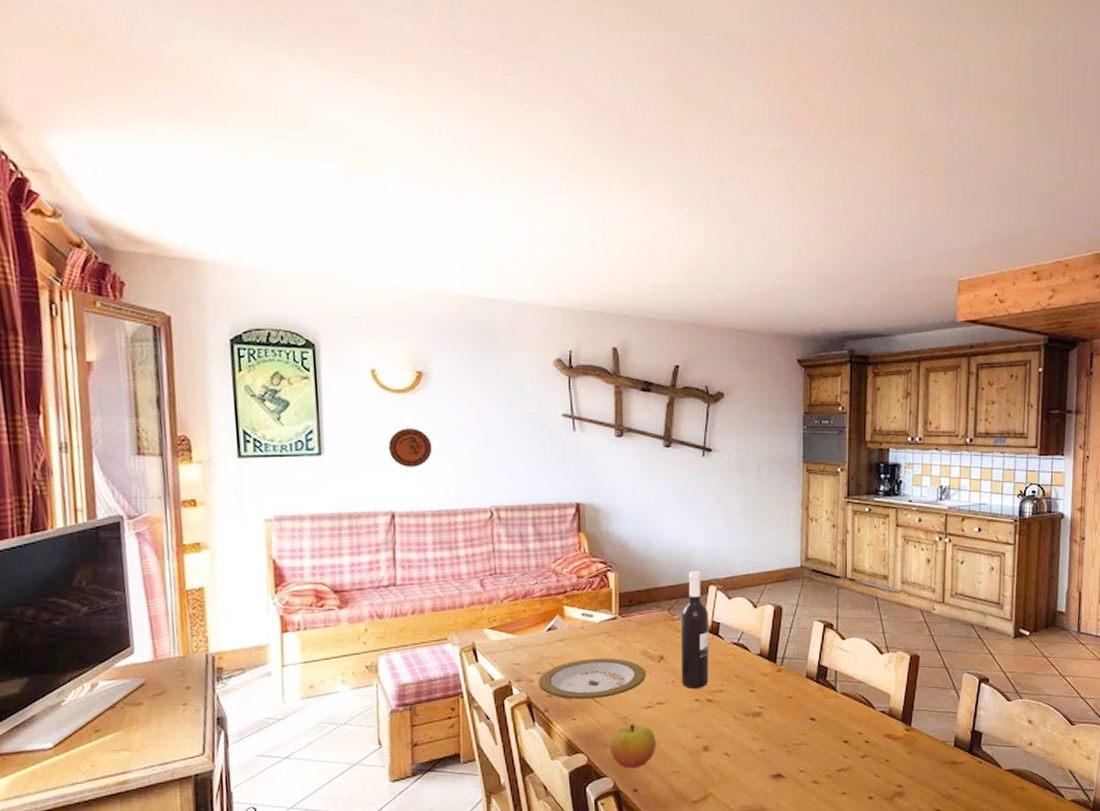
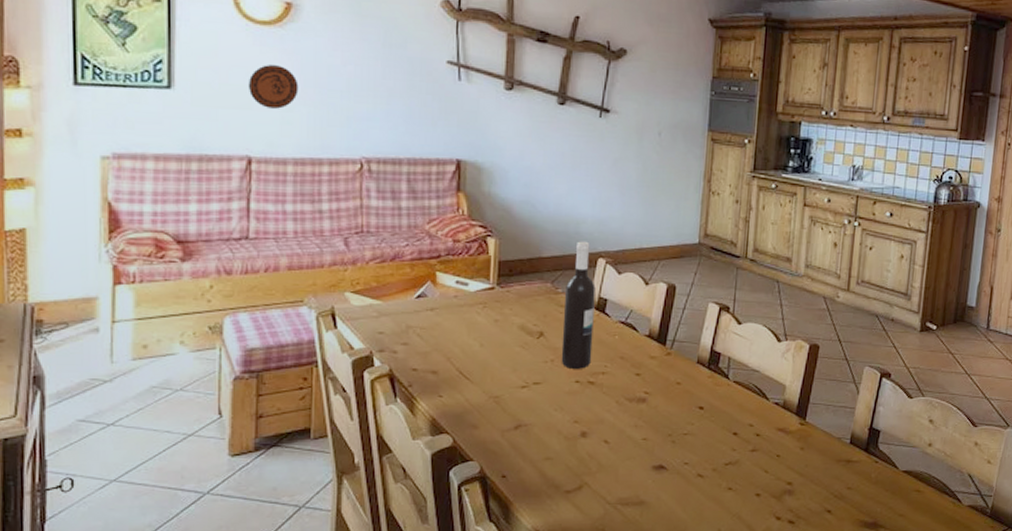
plate: present [538,657,646,699] -> none [403,330,523,375]
apple: present [609,724,656,769] -> none [478,404,530,453]

